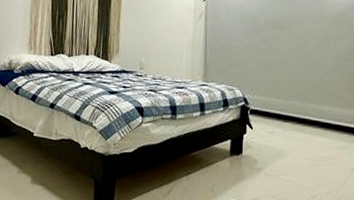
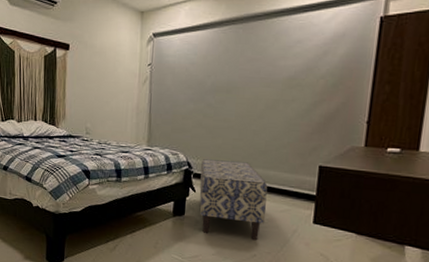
bench: none [256,94,324,180] -> present [199,159,268,241]

